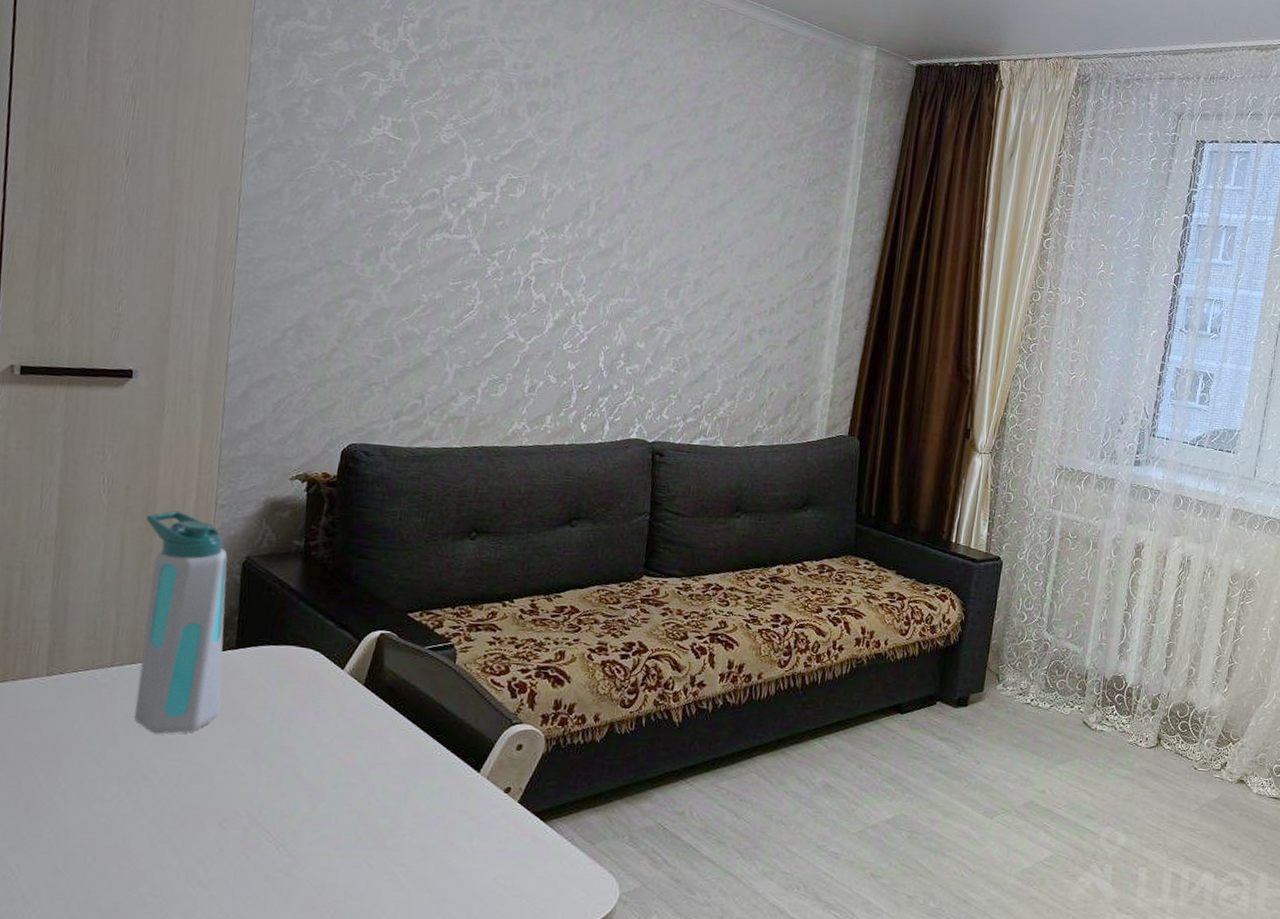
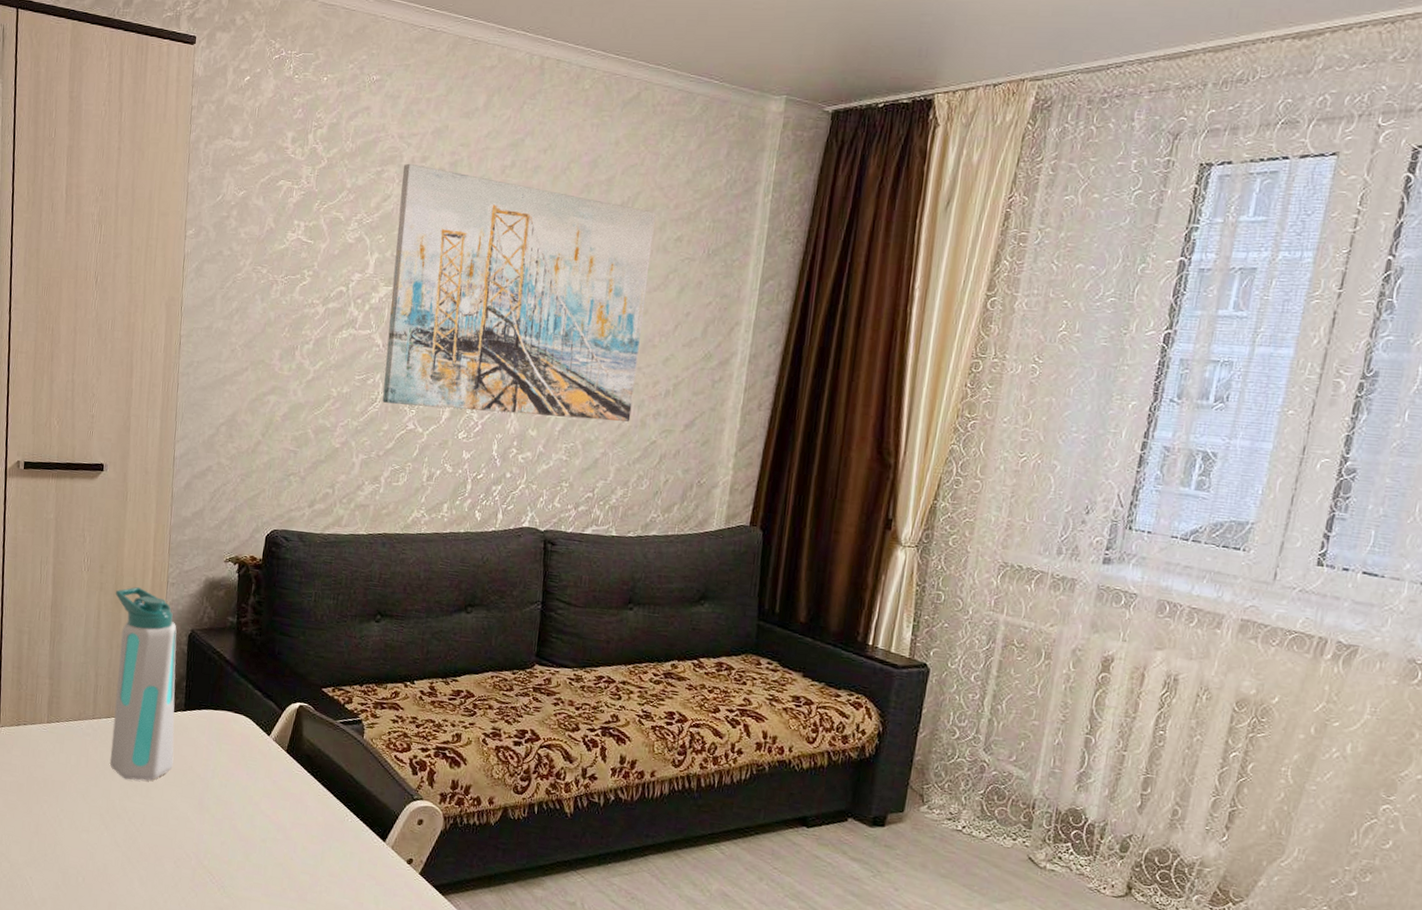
wall art: none [480,68,761,337] -> present [382,163,656,422]

